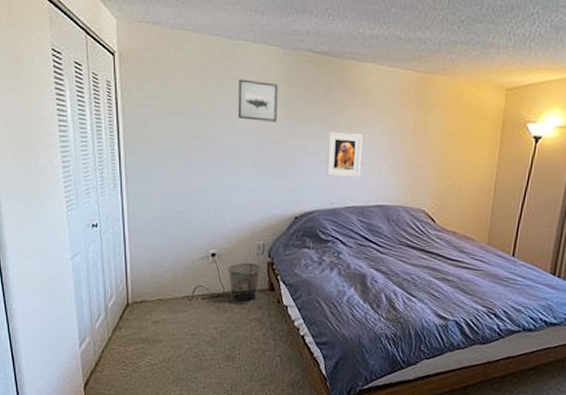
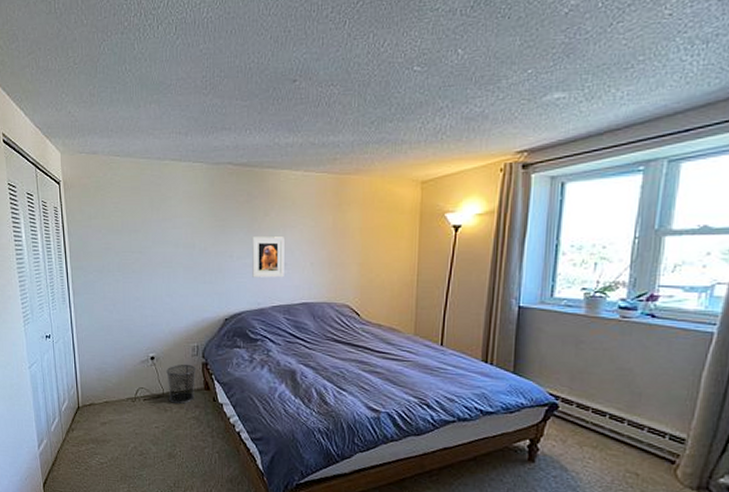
wall art: present [237,79,278,122] -> none [168,195,204,232]

